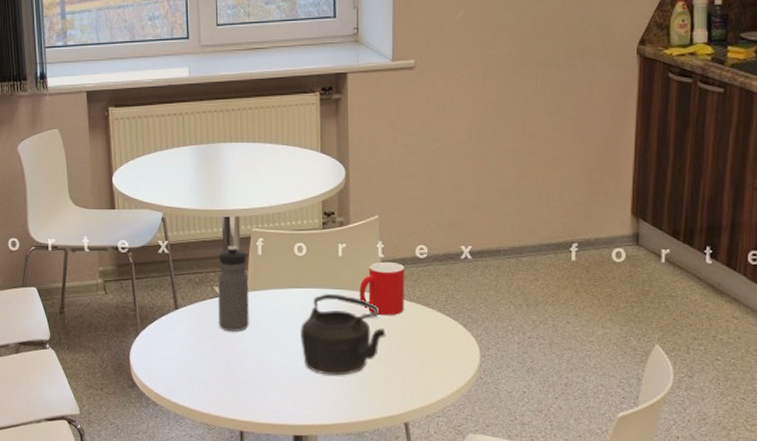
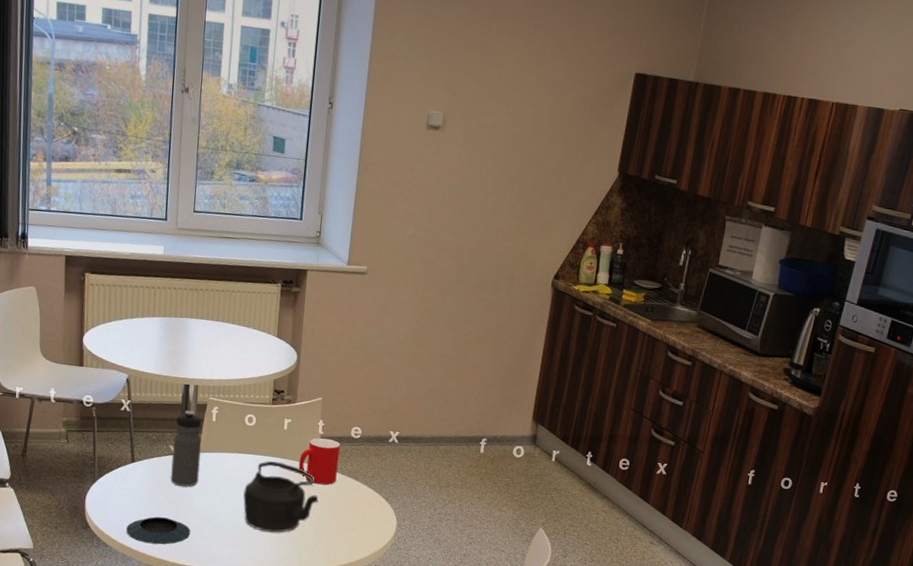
saucer: none [176,368,246,400] -> present [126,516,191,545]

